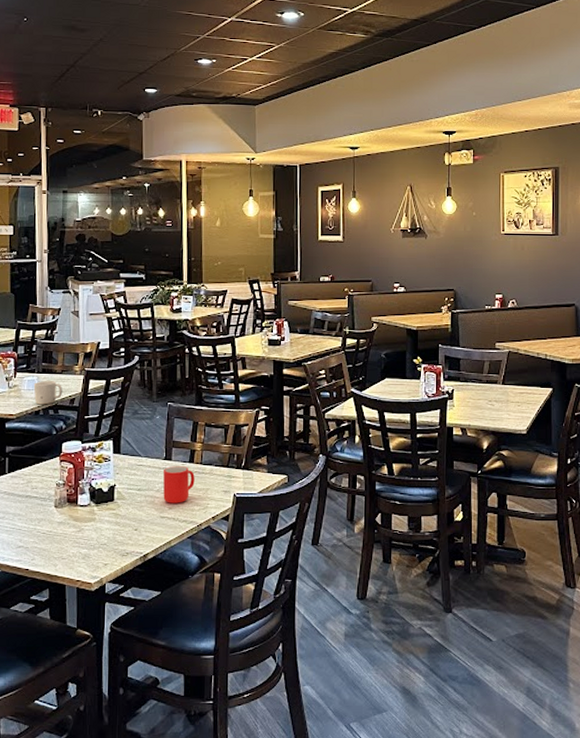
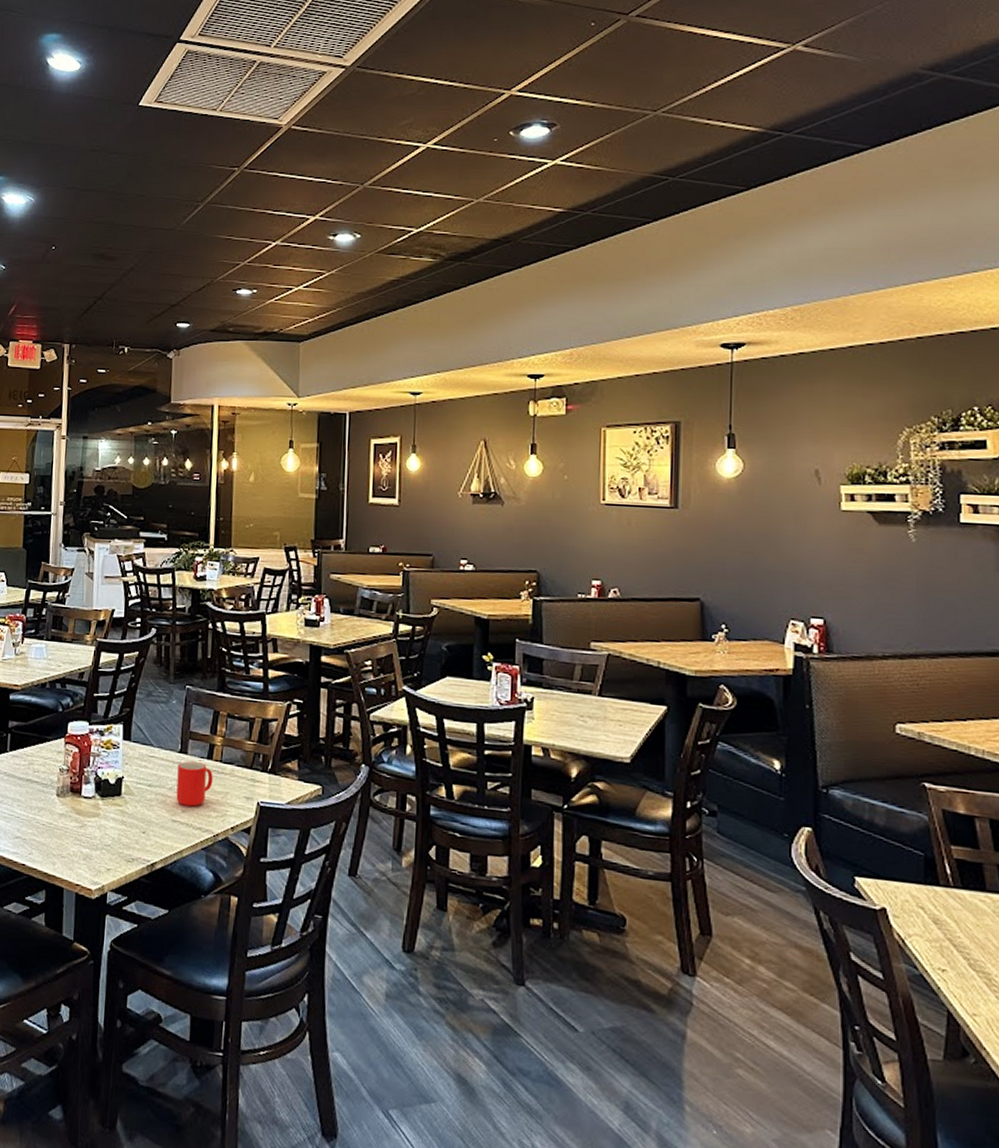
mug: present [33,381,62,405] -> none [41,649,72,677]

